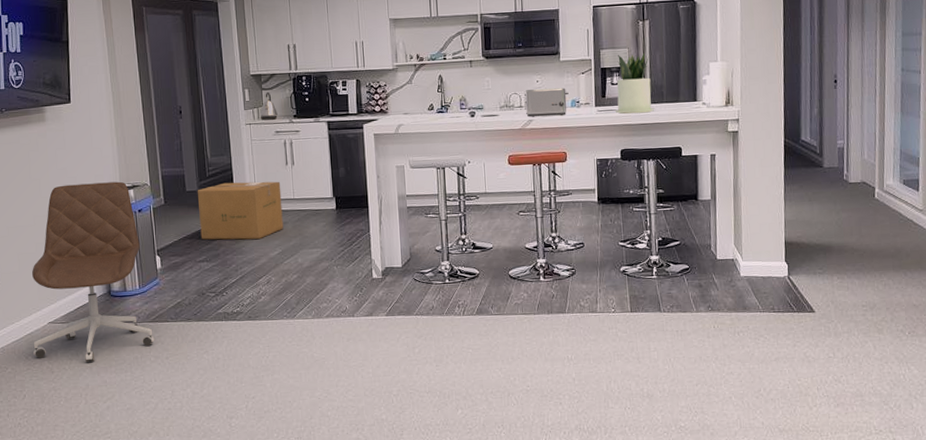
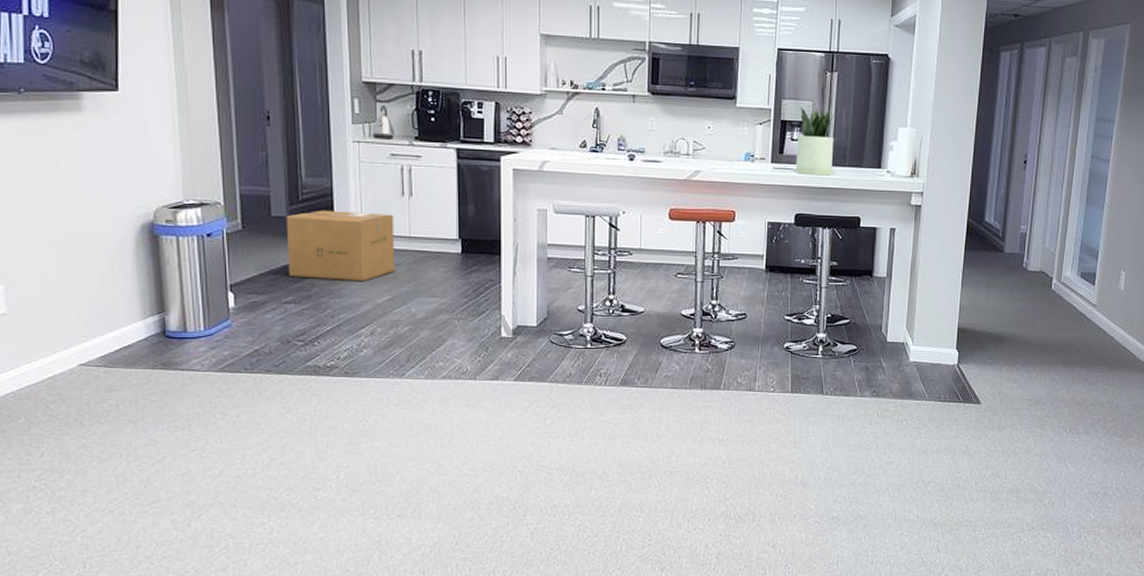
office chair: present [32,181,155,363] -> none [56,194,222,417]
toaster: present [525,87,569,118] -> none [693,136,743,170]

